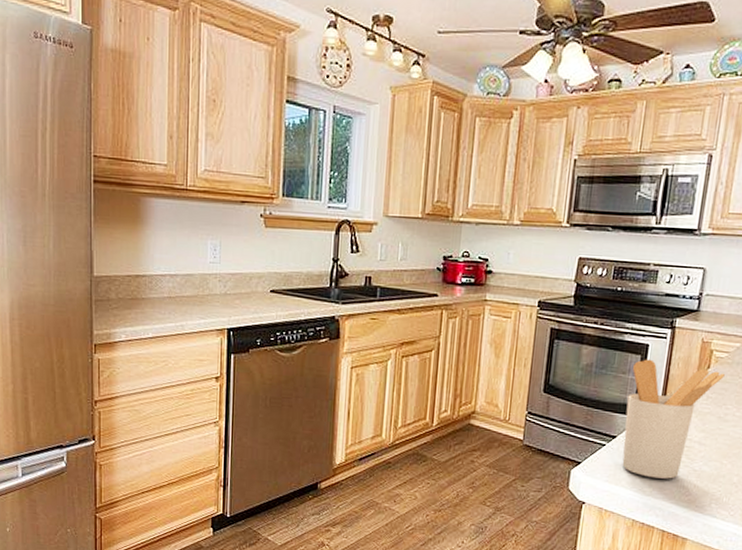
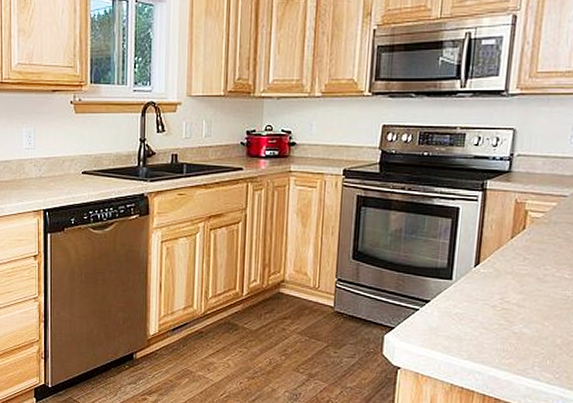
utensil holder: present [622,359,725,479] -> none [437,222,542,342]

